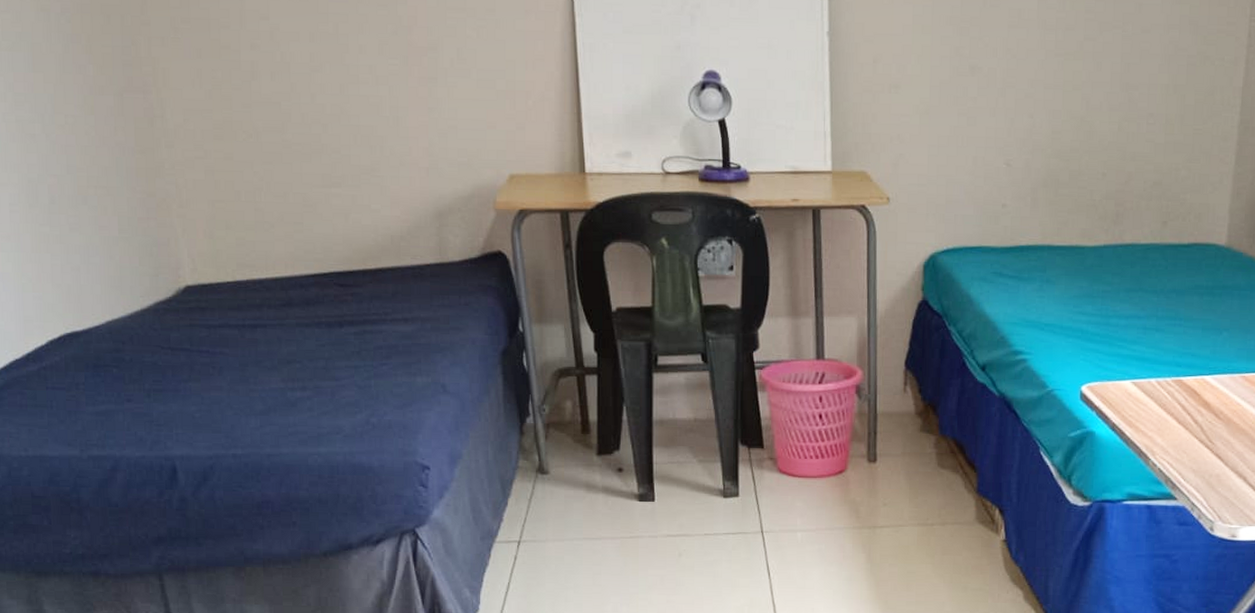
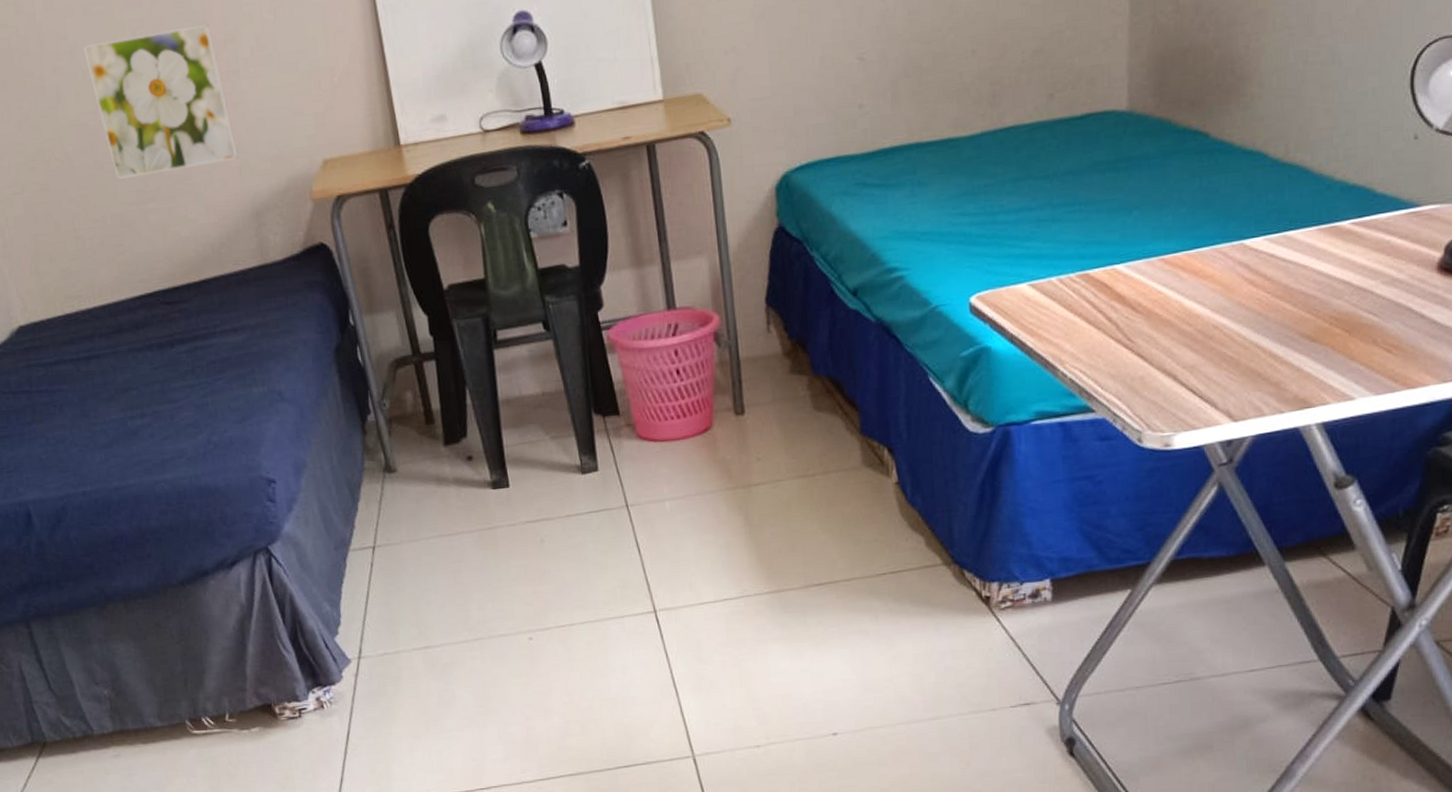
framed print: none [283,28,427,162] -> present [82,23,238,180]

